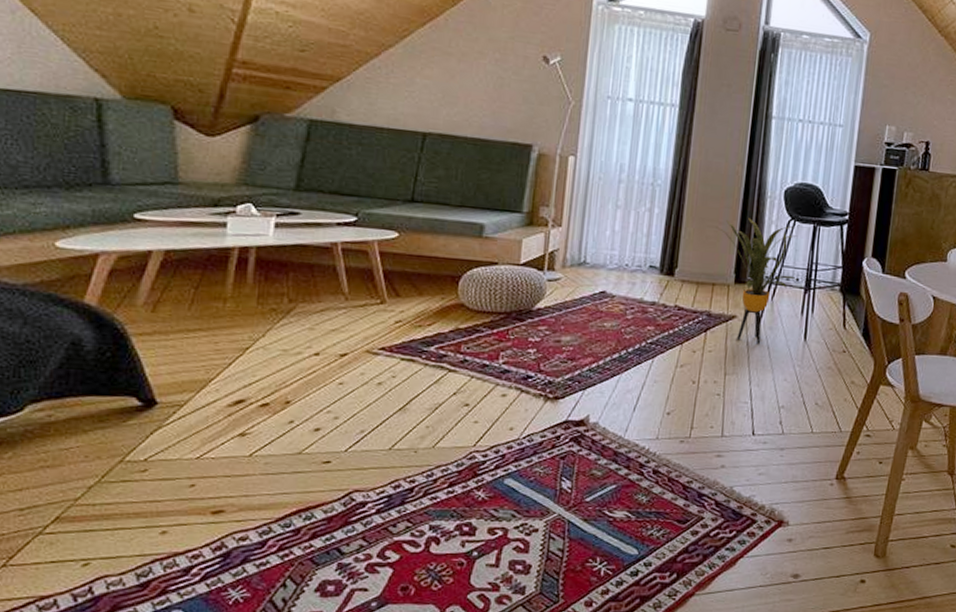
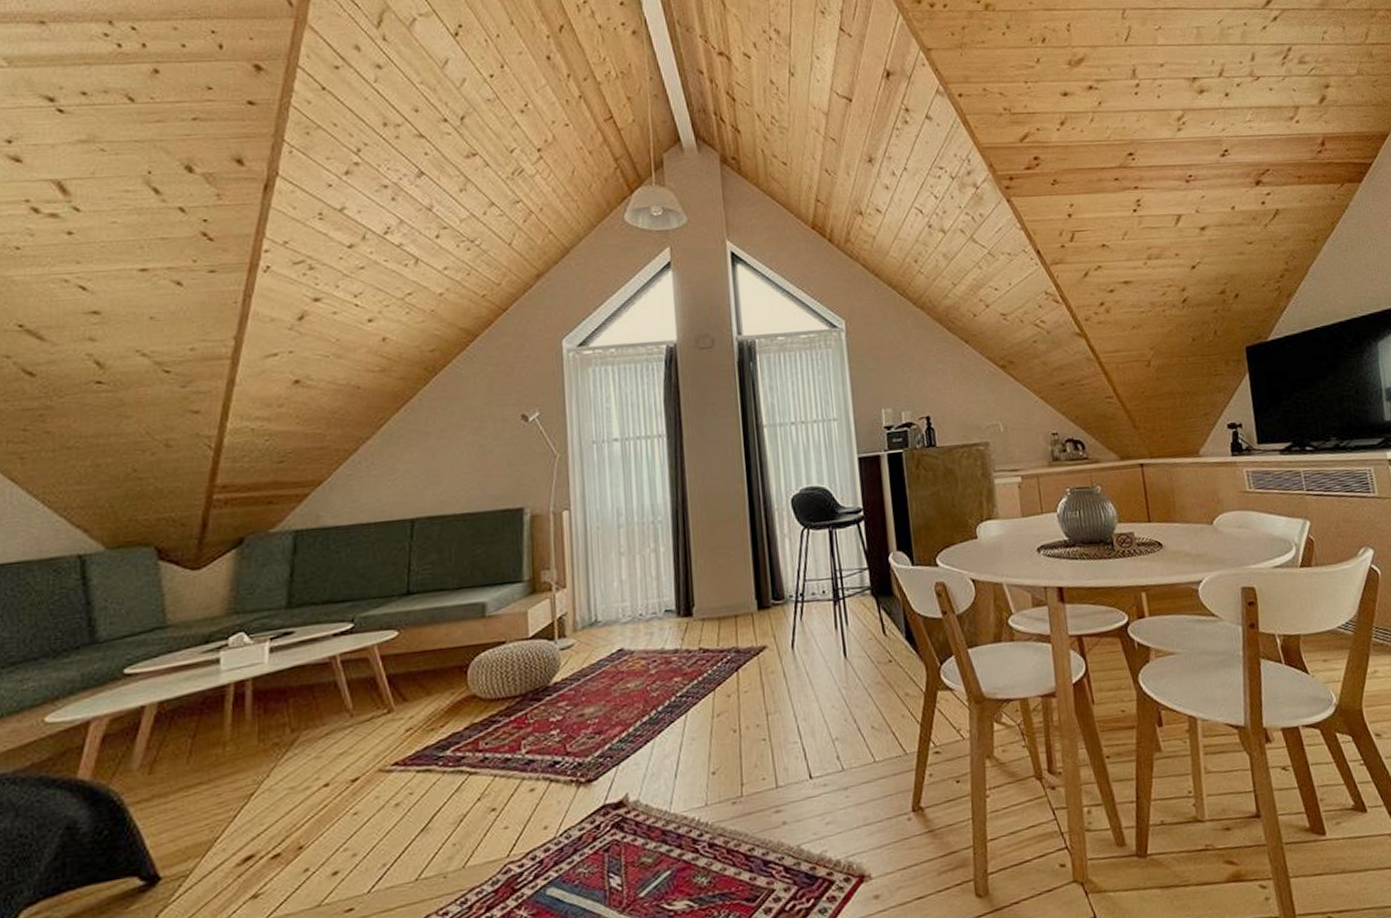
house plant: present [717,218,798,344] -> none [728,536,824,672]

